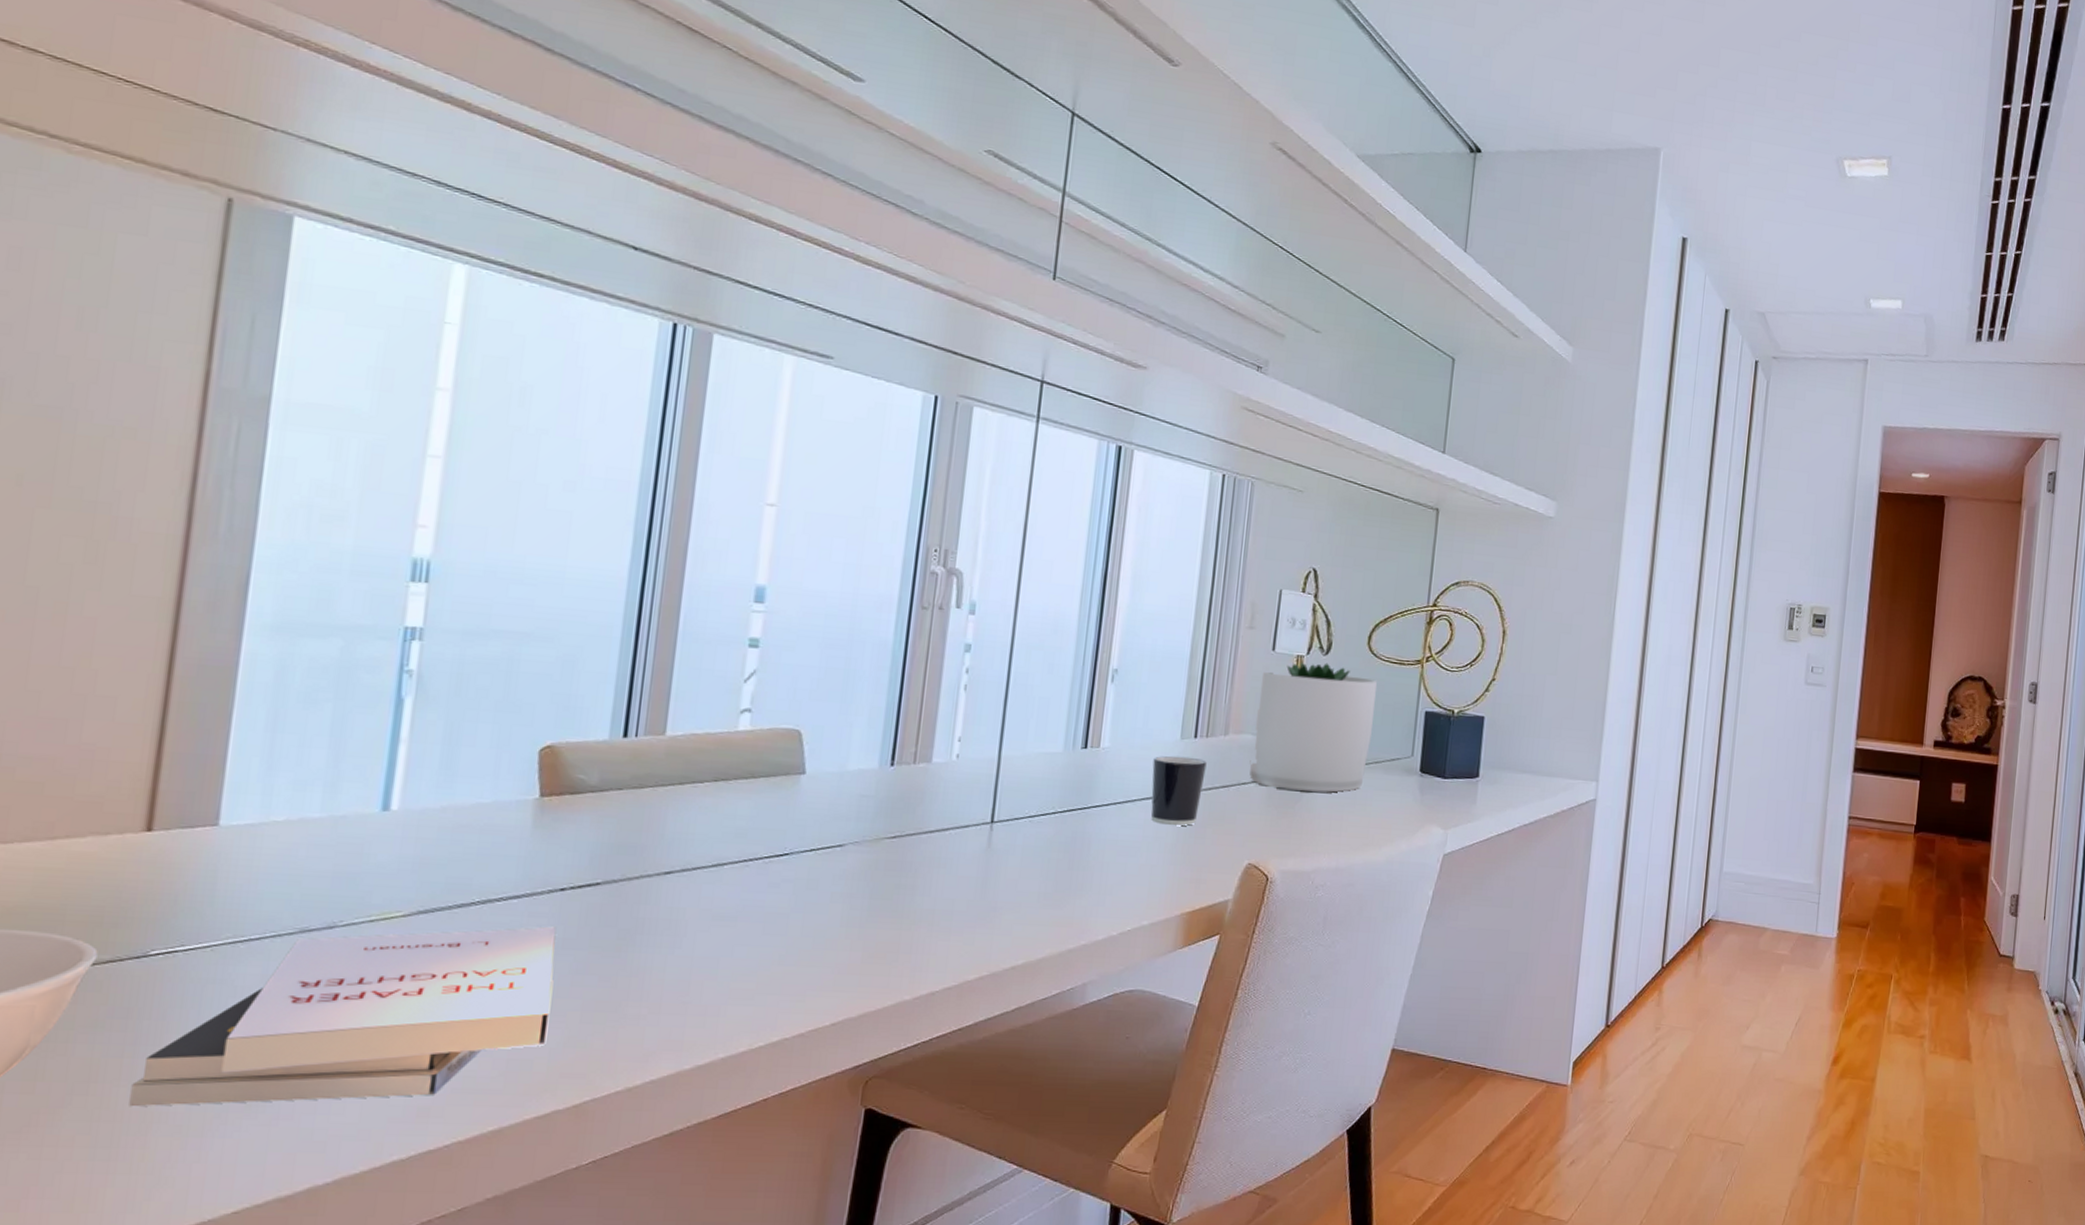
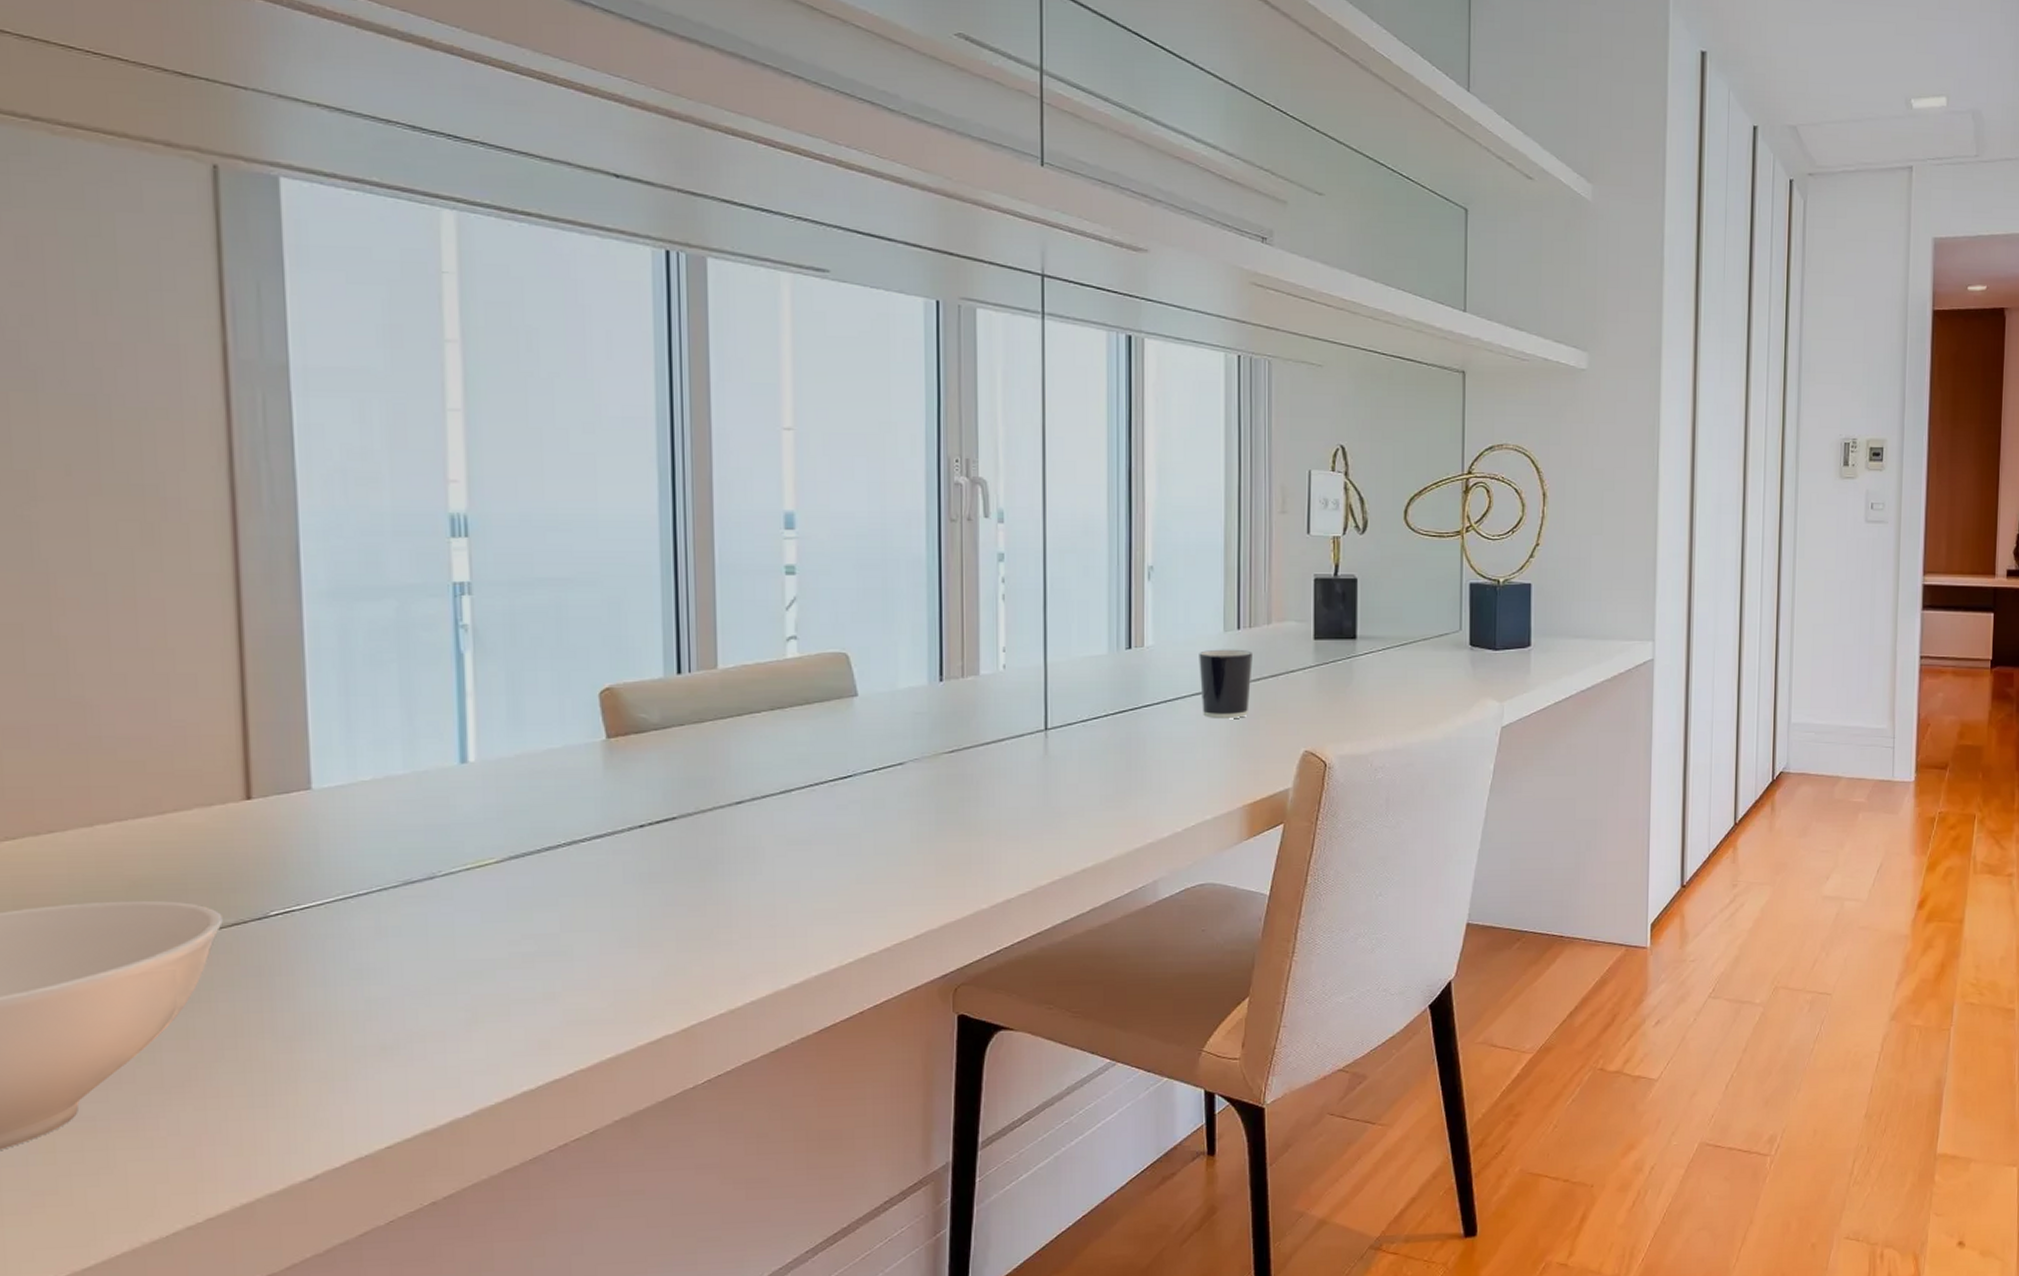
books: present [129,926,557,1107] -> none [275,862,648,1057]
planter: present [1249,662,1378,793] -> none [1296,542,1419,674]

